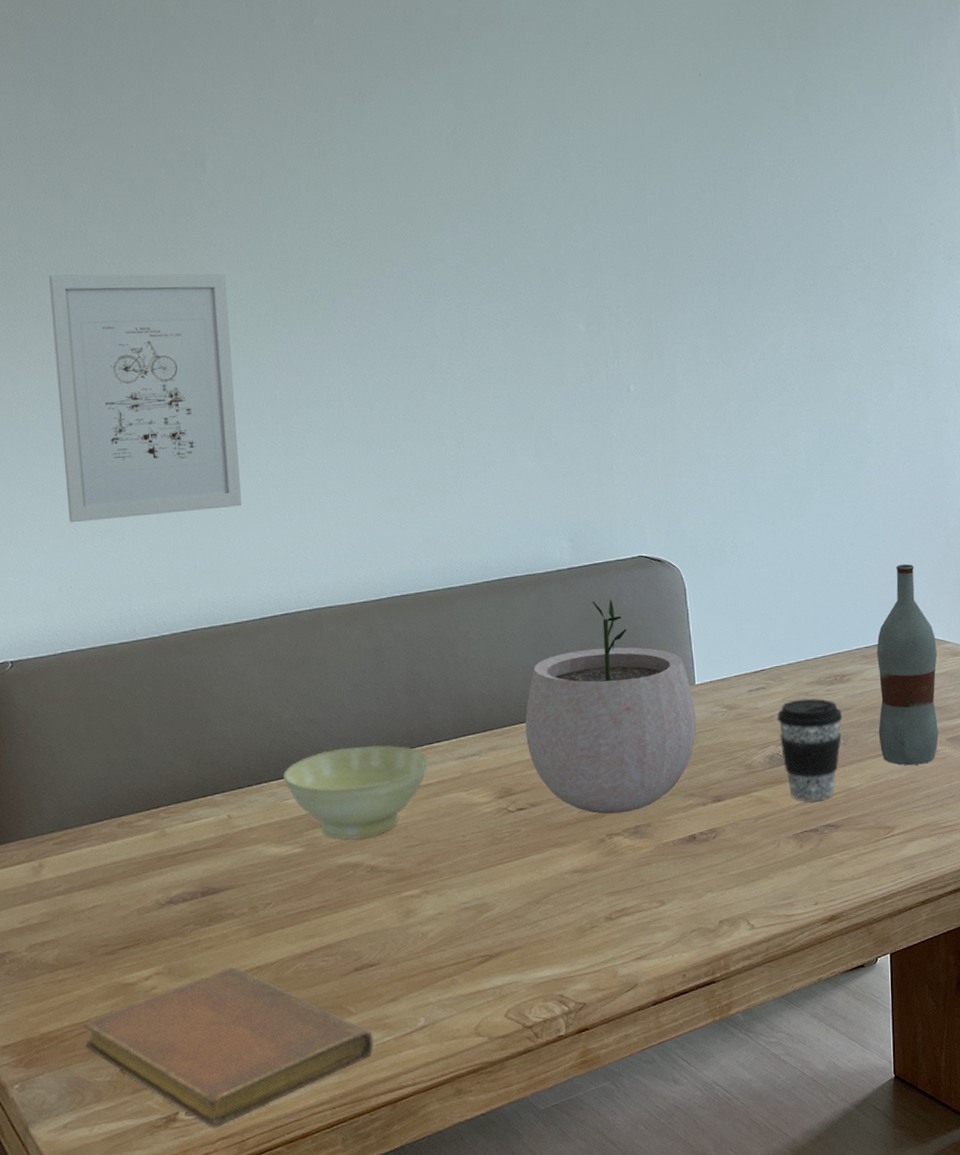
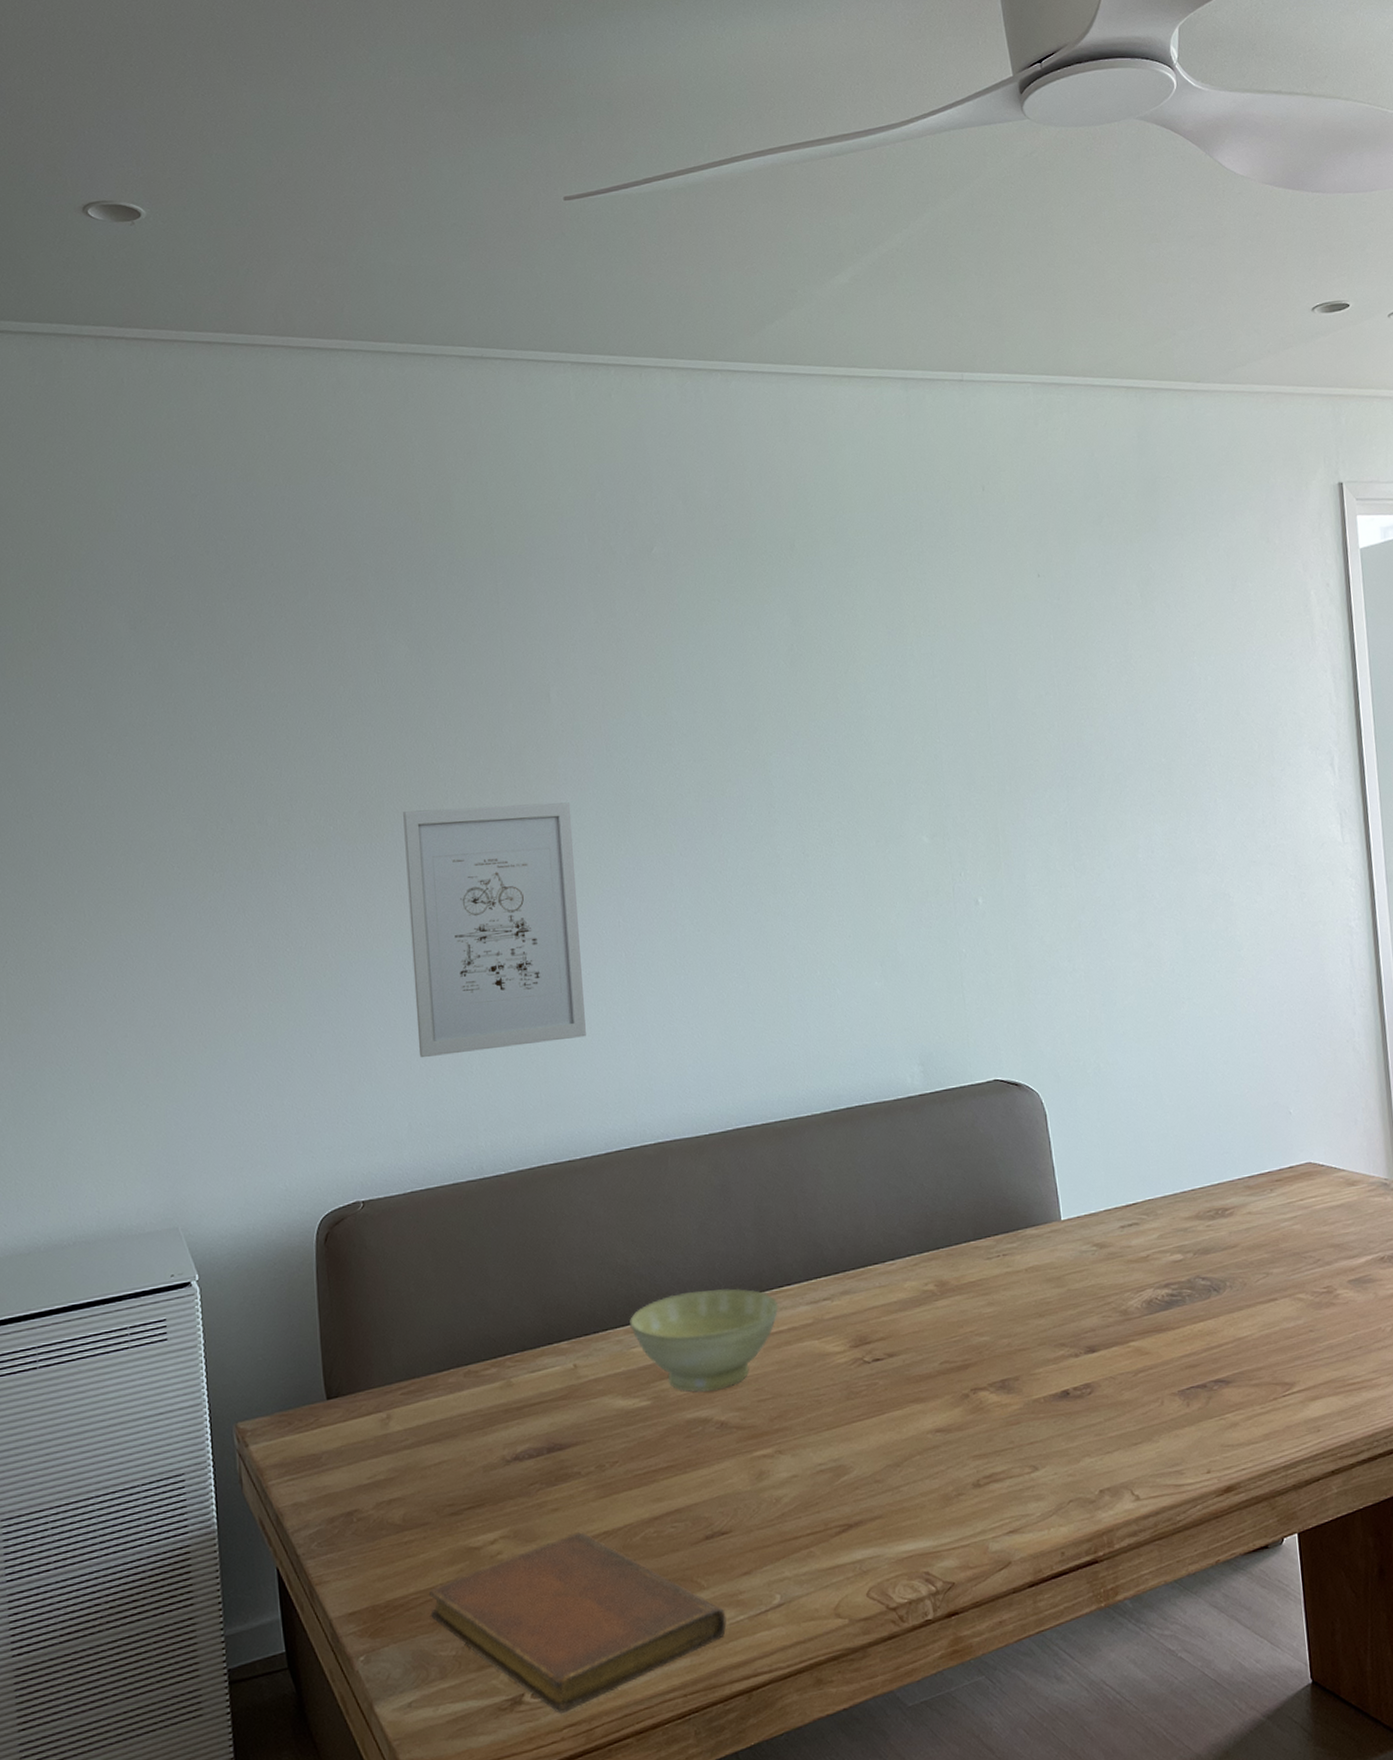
plant pot: present [525,599,697,815] -> none [879,1127,1065,1366]
coffee cup: present [777,698,843,802] -> none [1153,1235,1227,1354]
bottle: present [877,563,939,766] -> none [1261,1082,1339,1312]

